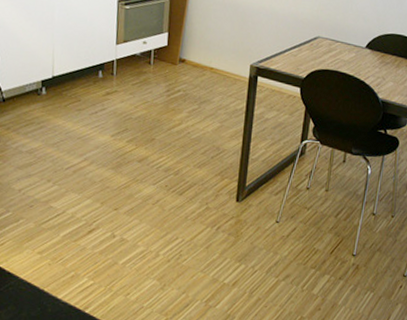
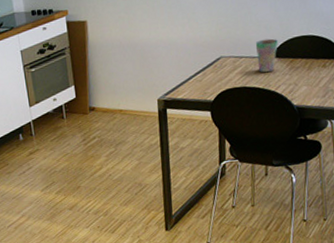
cup: none [351,29,373,61] -> present [255,38,278,72]

